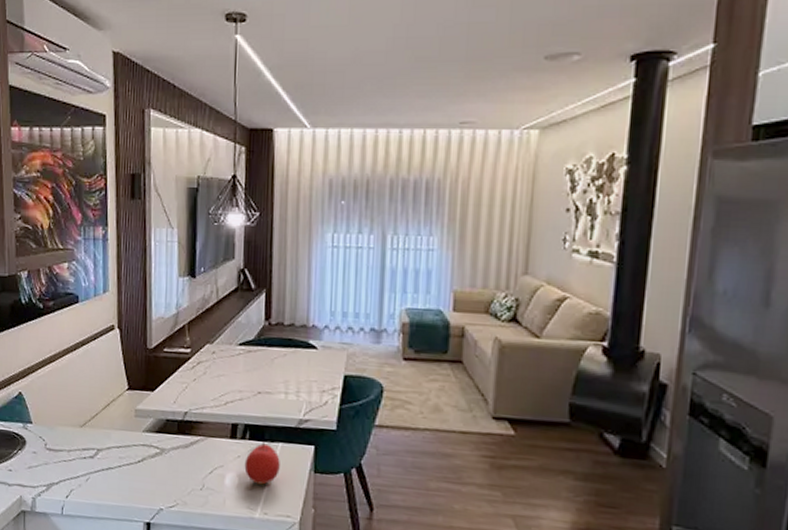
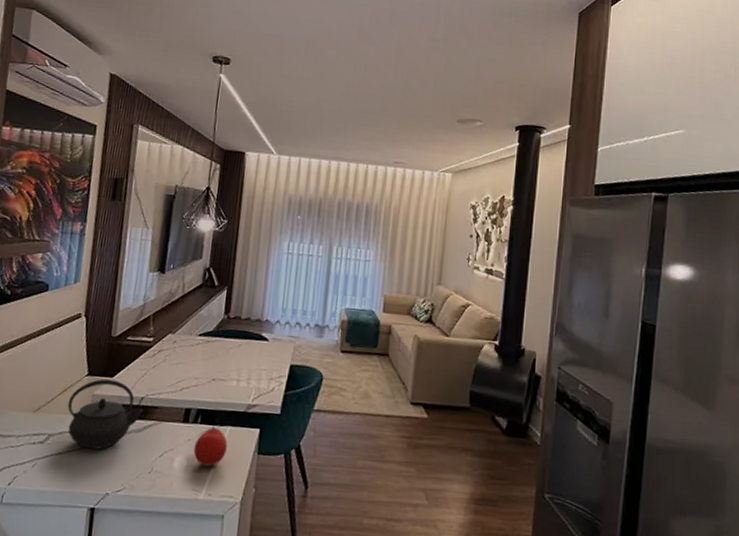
kettle: none [112,393,189,465] -> present [67,378,144,450]

